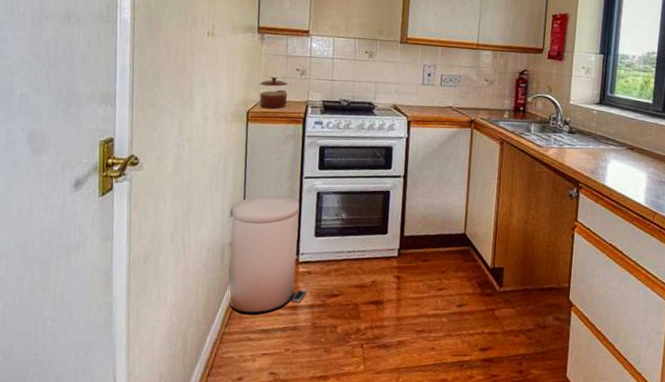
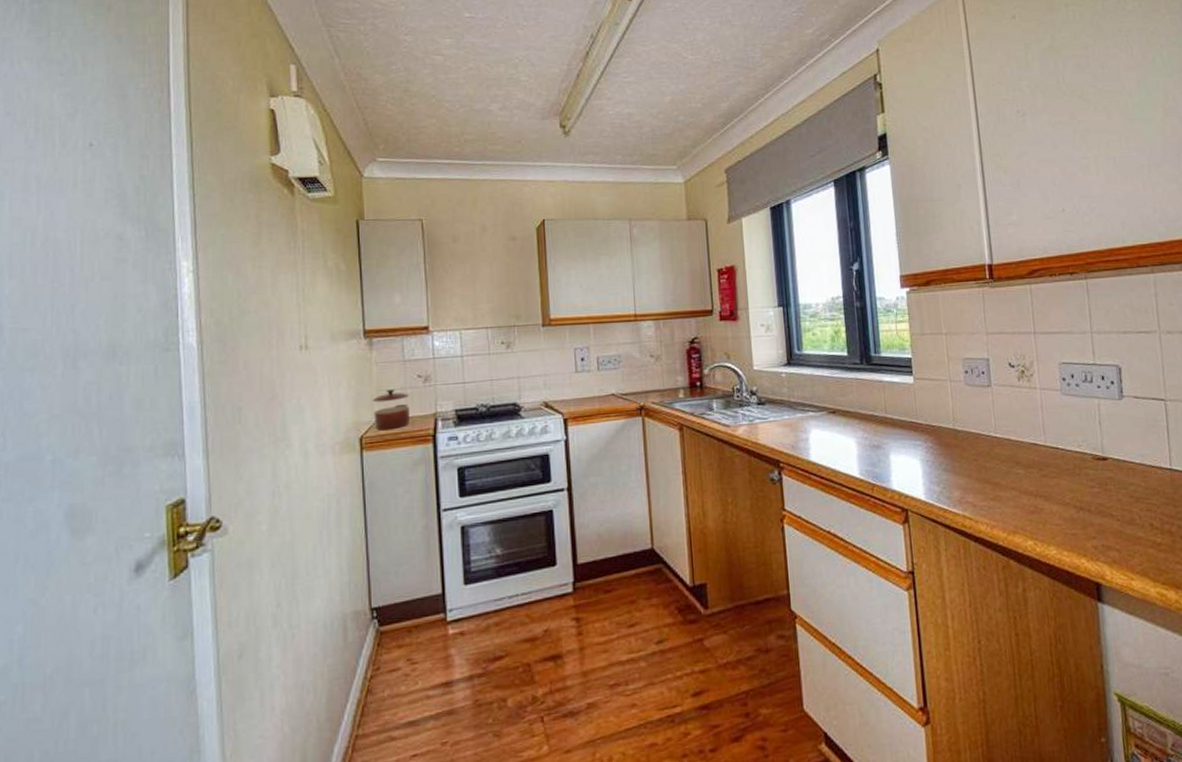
pedal bin: present [228,195,307,315] -> none [347,538,462,706]

